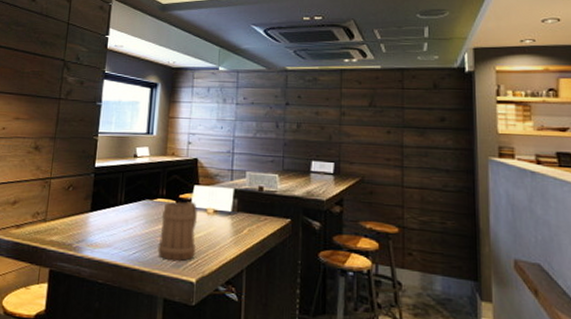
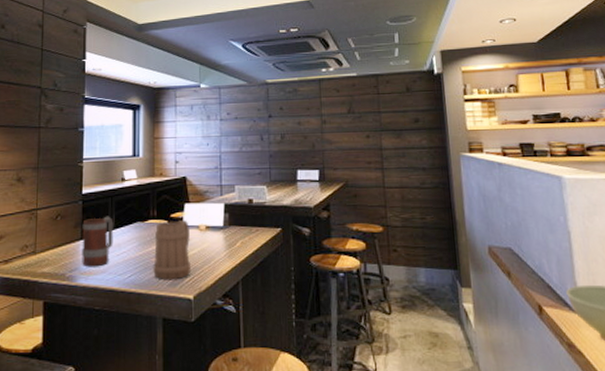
beer mug: none [89,191,123,240] -> present [82,216,114,266]

